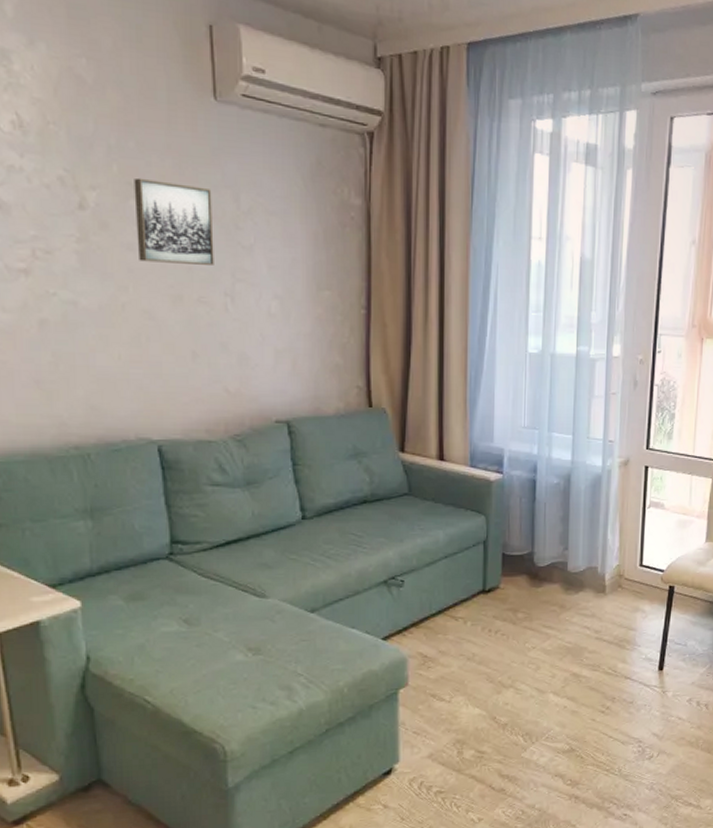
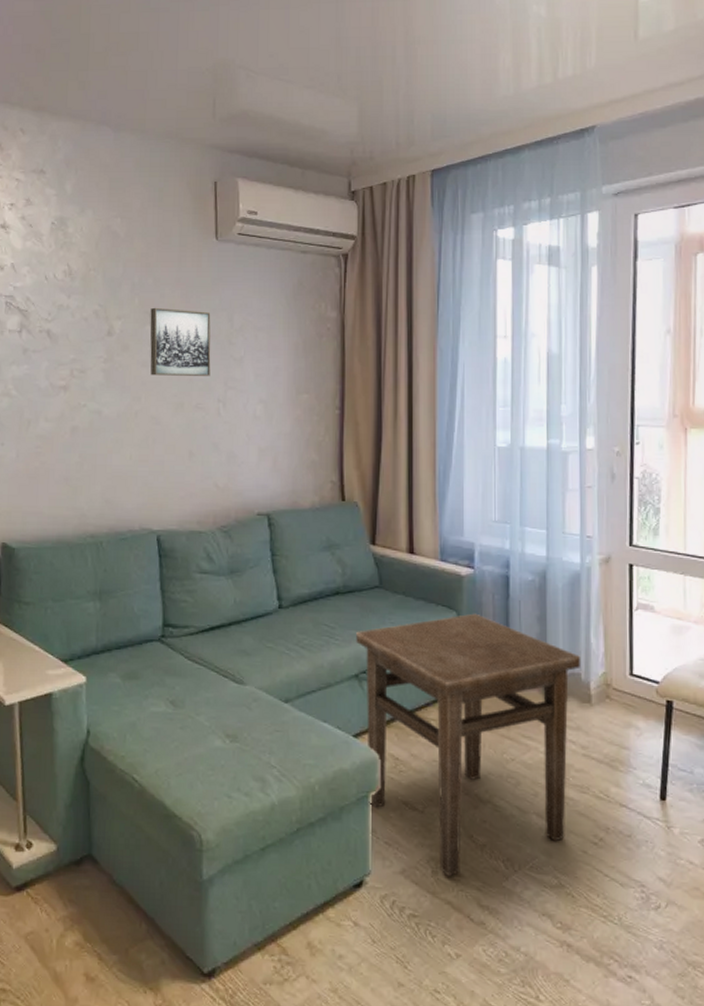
side table: none [385,516,599,755] -> present [356,613,582,877]

